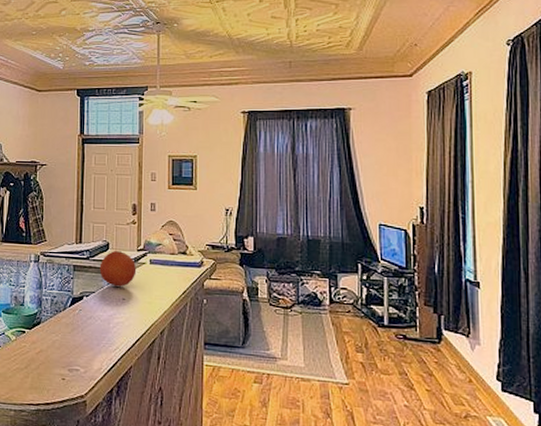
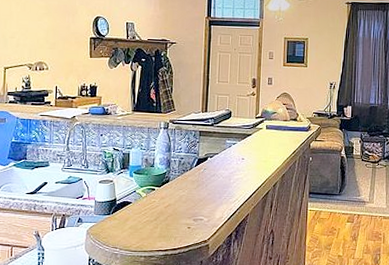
fruit: present [99,250,137,287] -> none [222,117,255,149]

